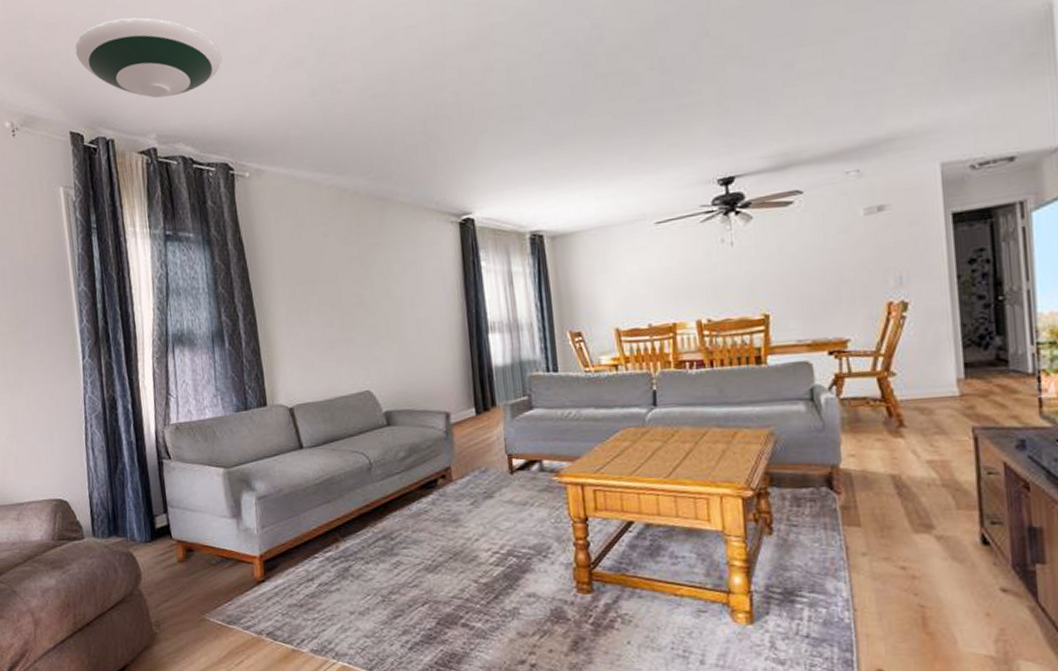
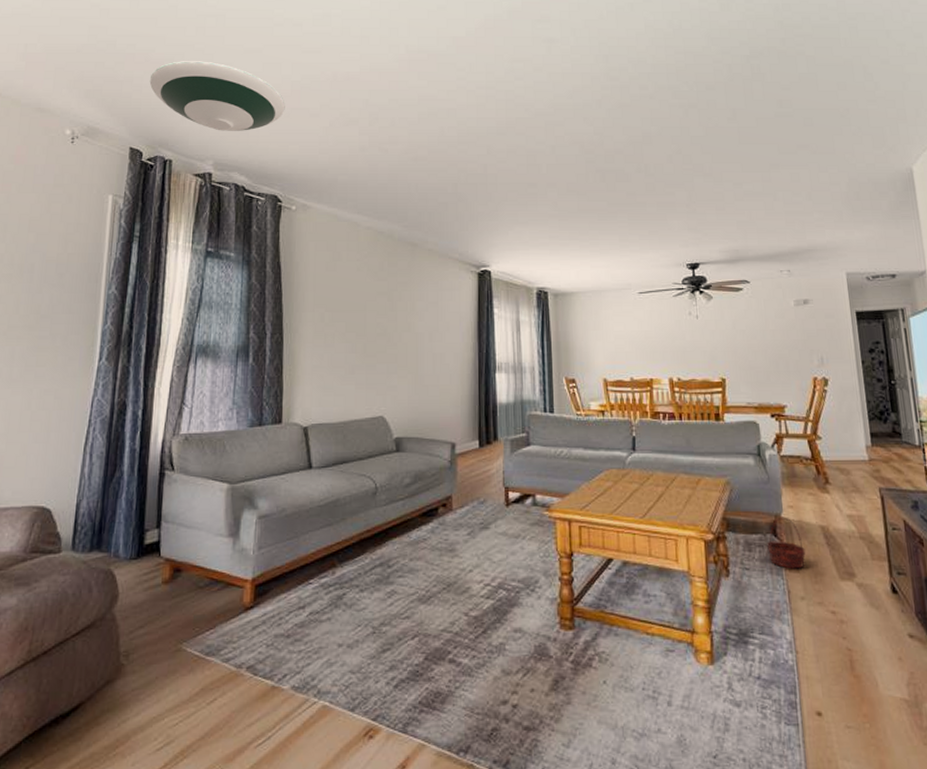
basket: none [819,467,870,524] -> present [766,517,806,569]

